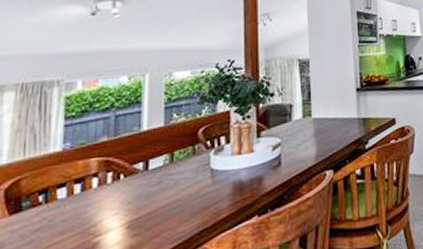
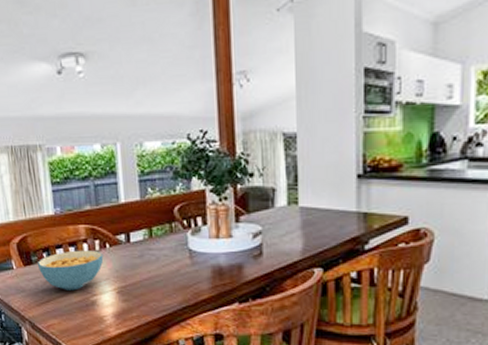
cereal bowl: none [28,183,115,236] -> present [37,250,104,291]

